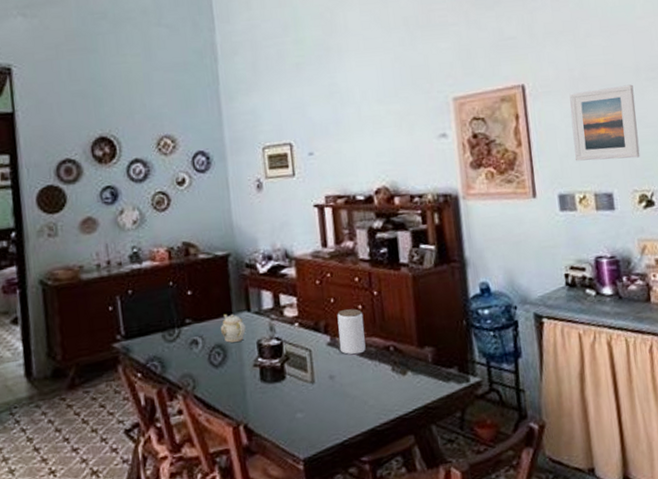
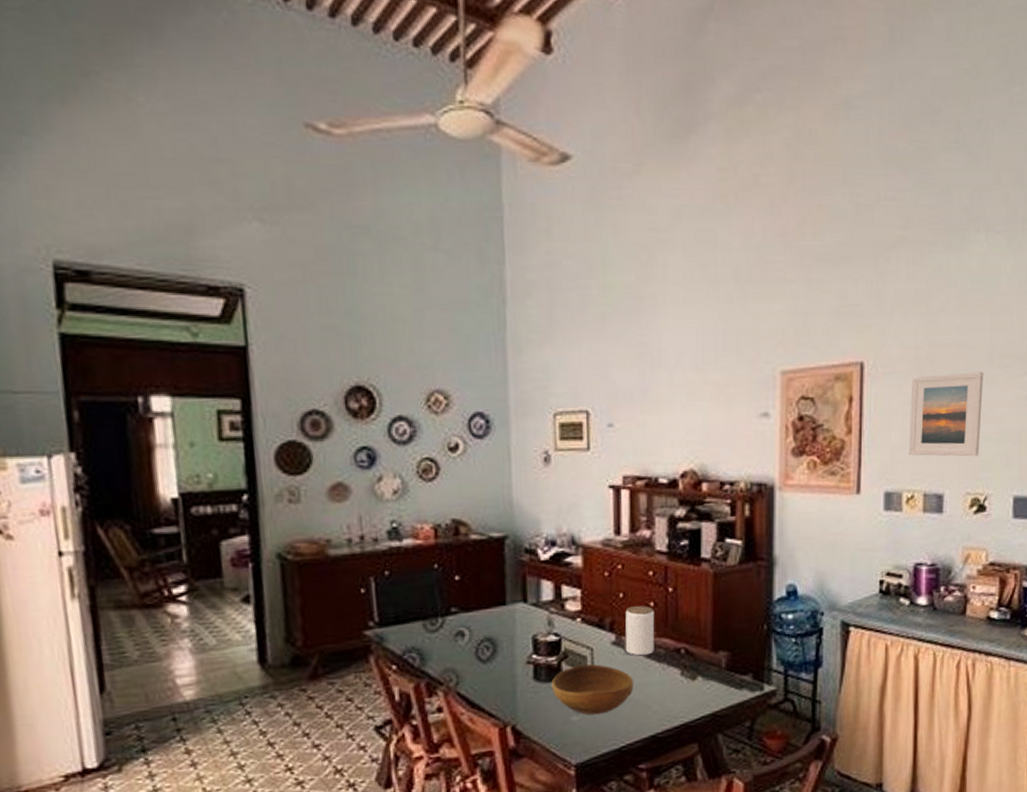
teapot: present [221,314,246,343] -> none [492,604,520,636]
bowl: none [276,364,351,412] -> present [551,664,634,715]

